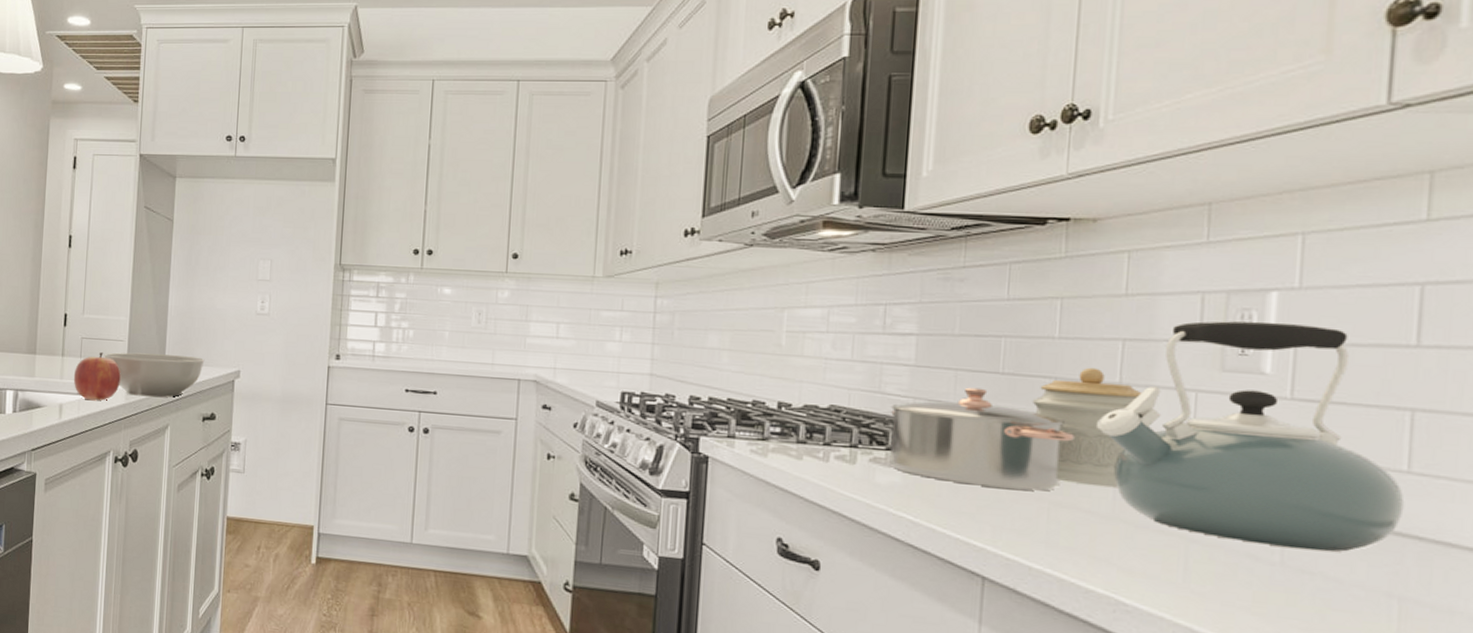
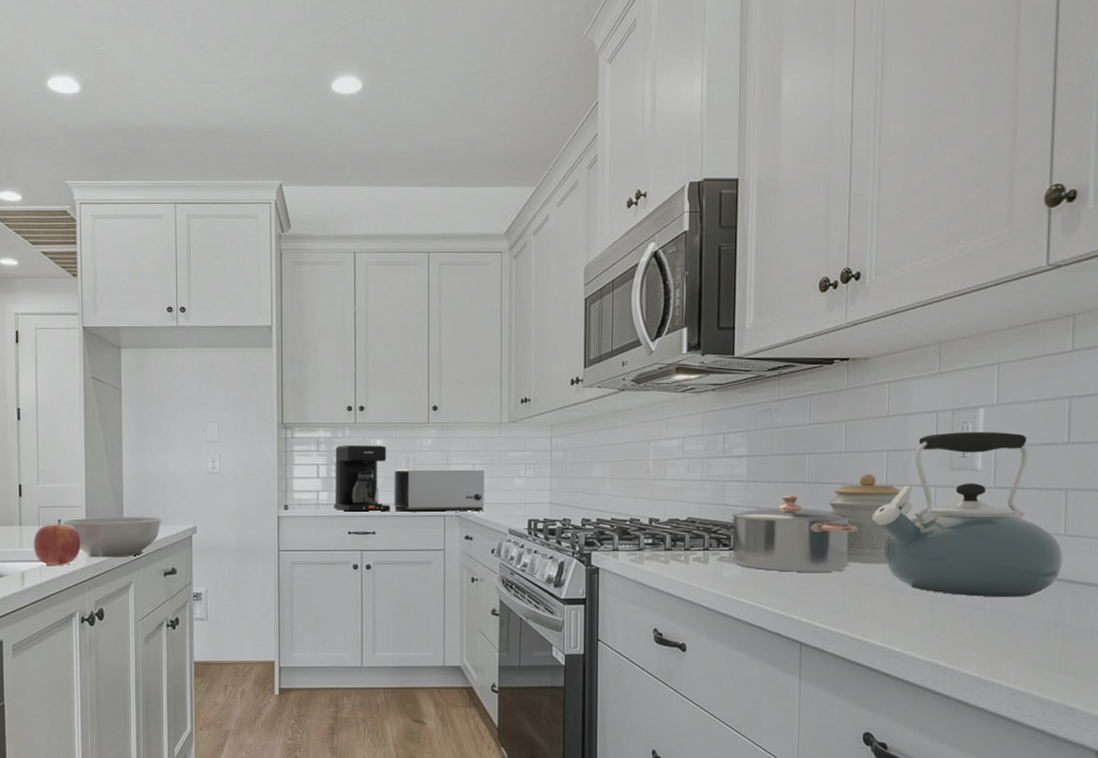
coffee maker: none [391,292,456,370] -> present [334,445,390,513]
toaster: none [460,323,571,378] -> present [394,469,485,513]

